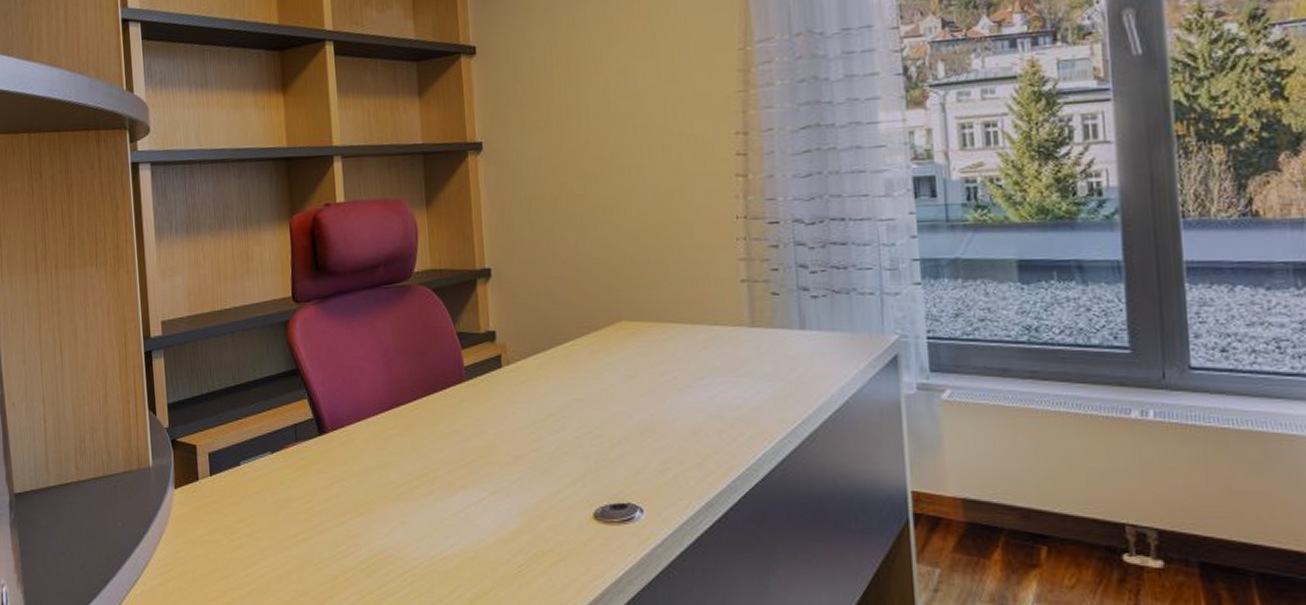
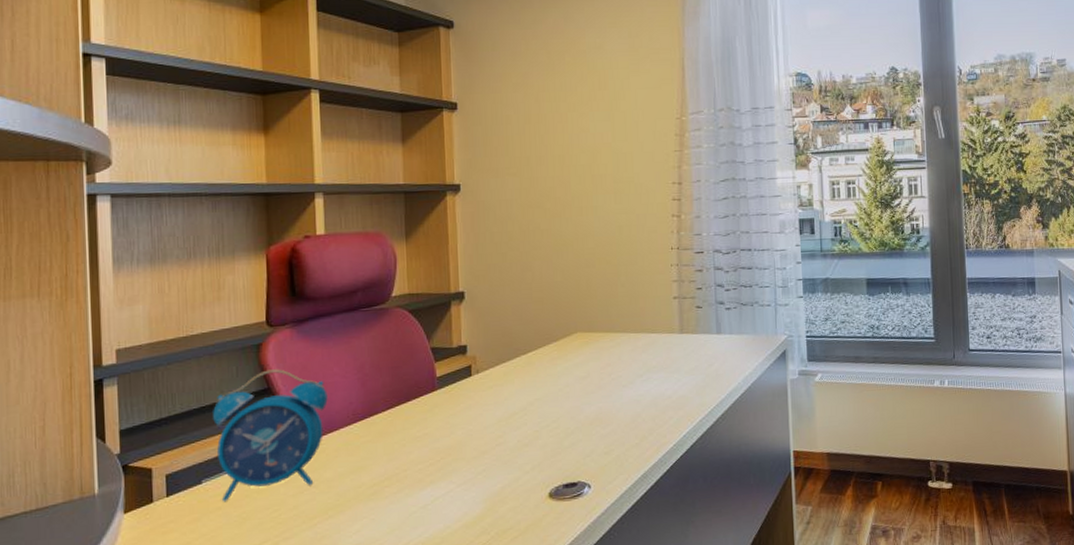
alarm clock: none [247,349,354,487] -> present [213,369,328,502]

